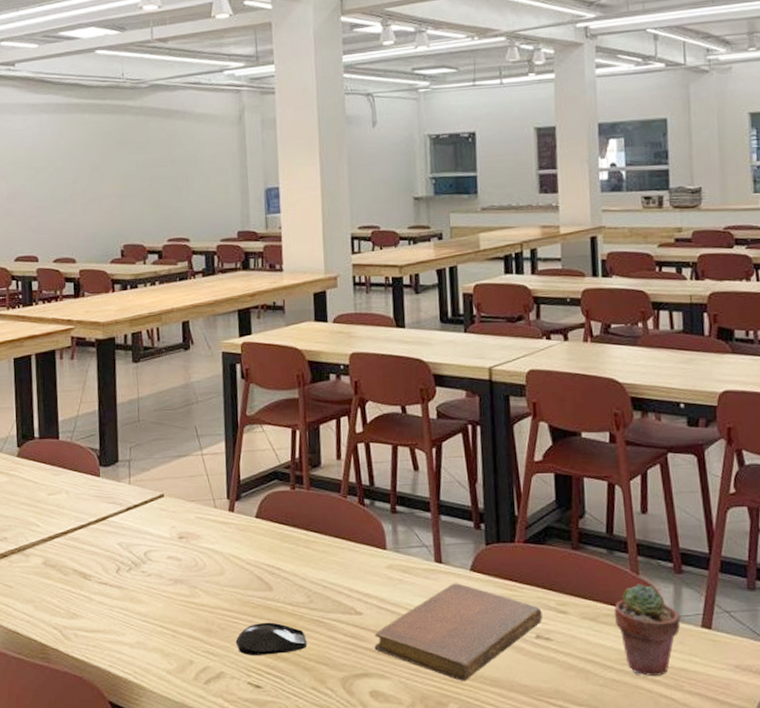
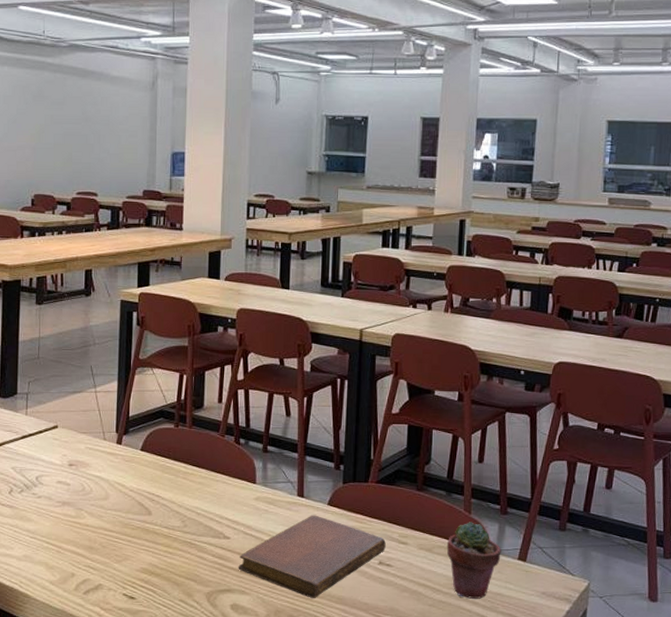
computer mouse: present [235,622,308,655] -> none [114,542,179,571]

